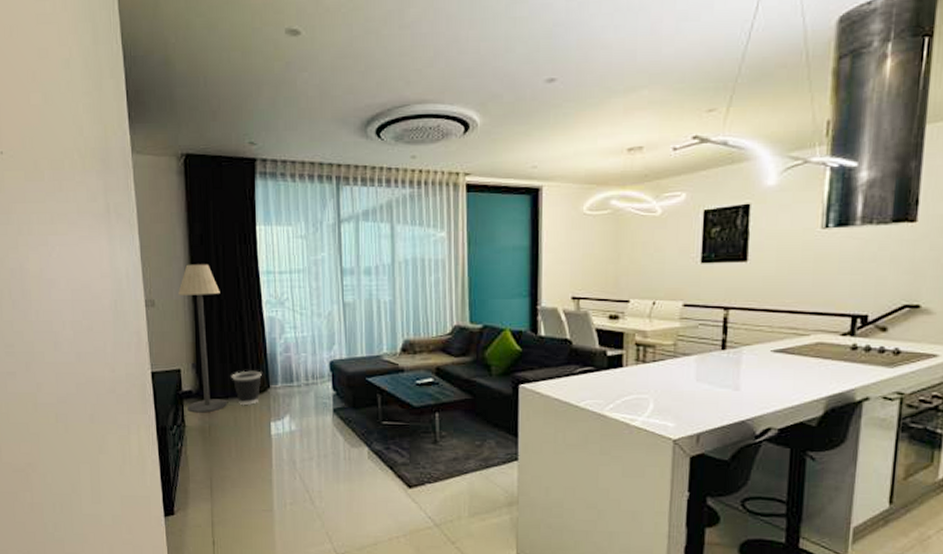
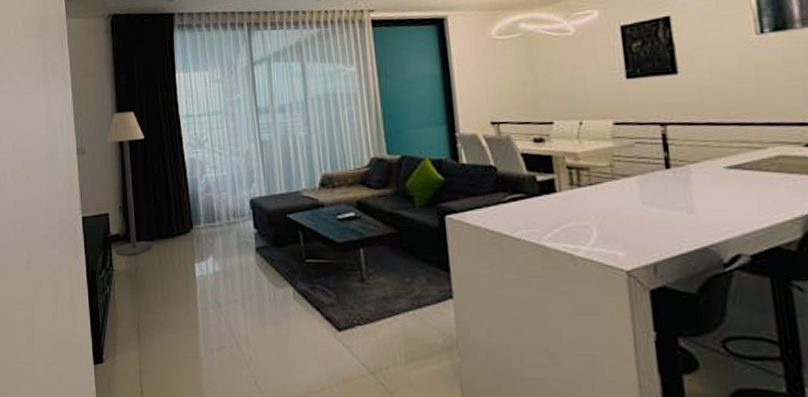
wastebasket: present [232,370,262,406] -> none [156,211,185,248]

